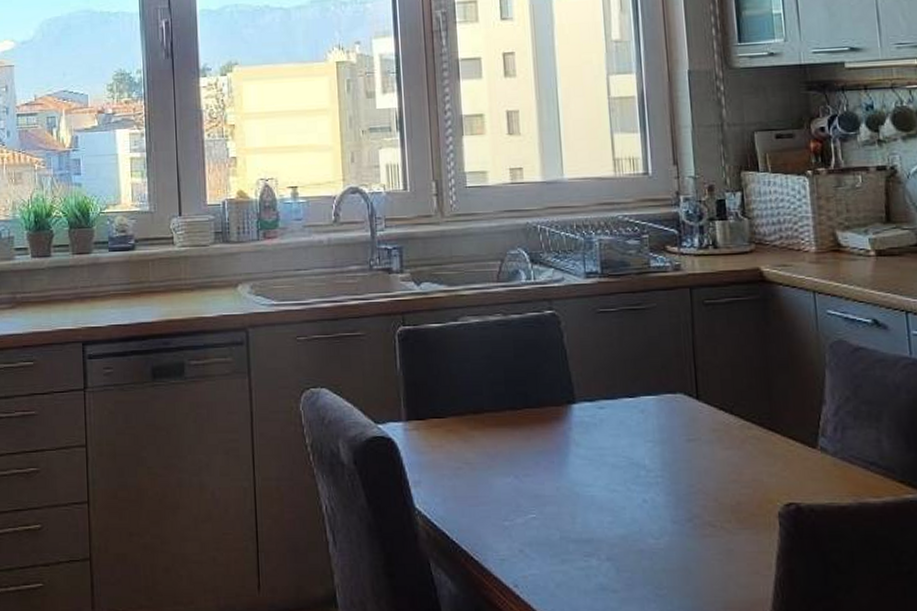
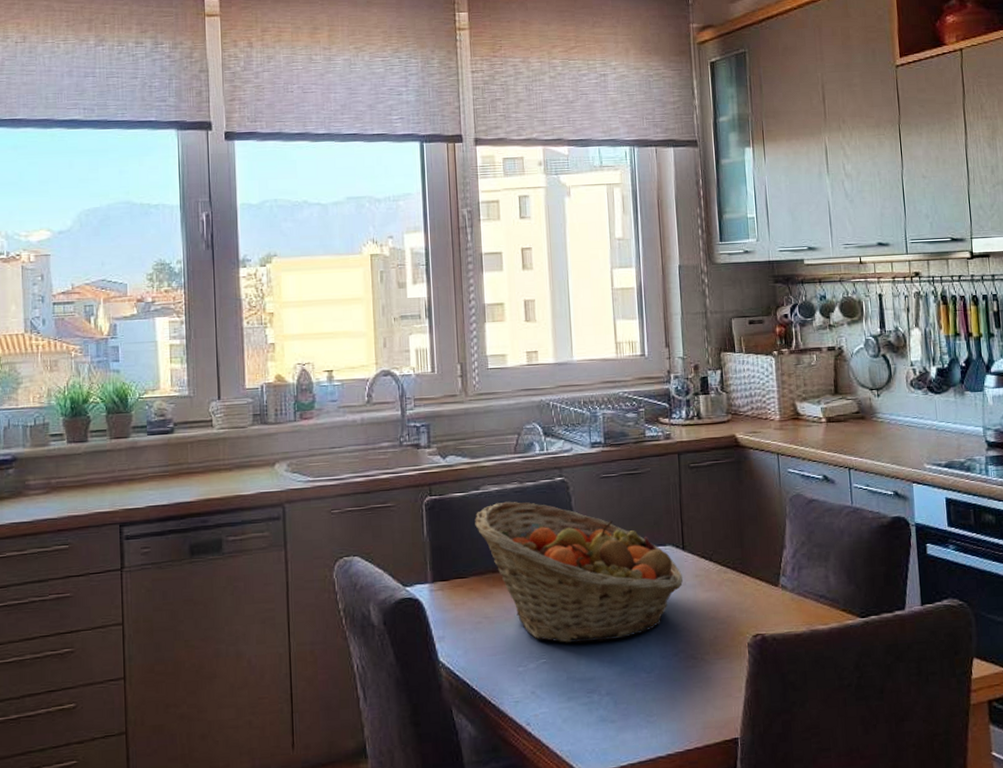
fruit basket: none [453,335,698,499] -> present [475,501,684,644]

